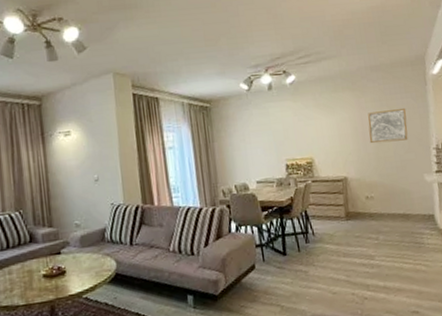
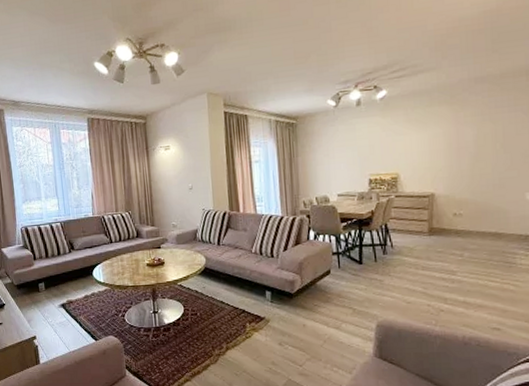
wall art: present [368,107,408,144] -> none [464,122,513,160]

